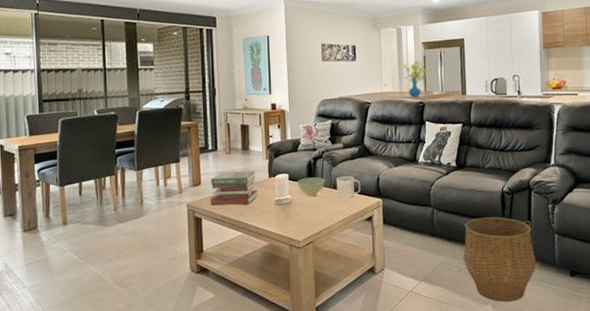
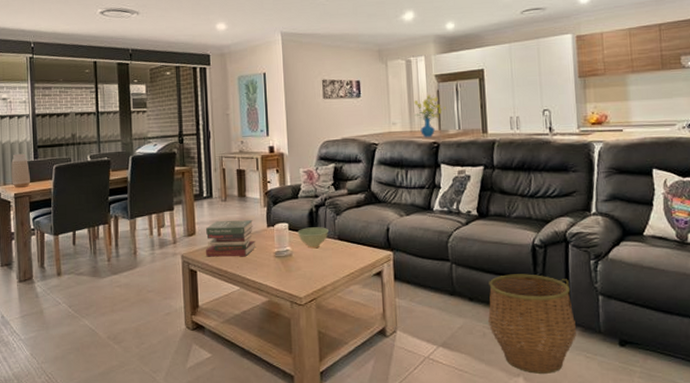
vase: none [15,107,36,140] -> present [11,153,31,188]
mug: present [336,176,361,199] -> none [340,226,368,251]
kettle: present [490,77,508,95] -> none [516,112,537,133]

